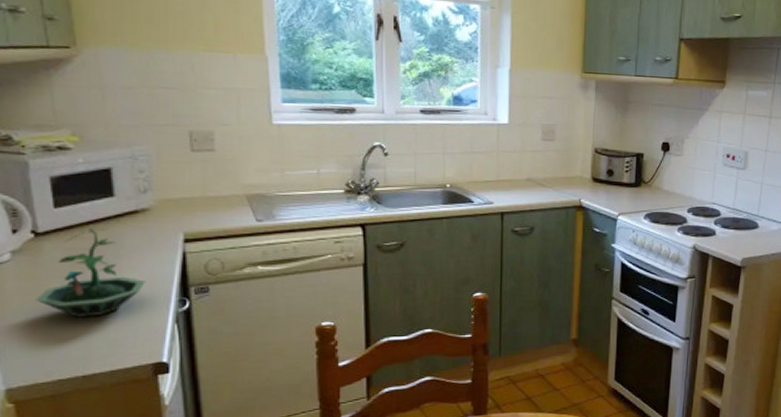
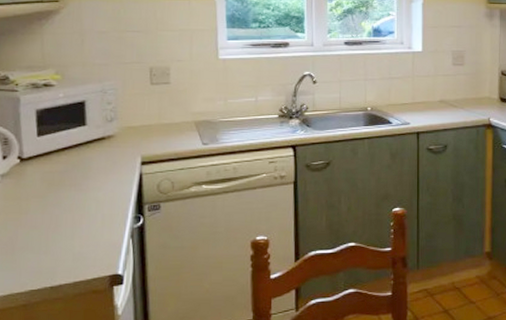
terrarium: present [35,229,146,317] -> none [16,154,108,233]

